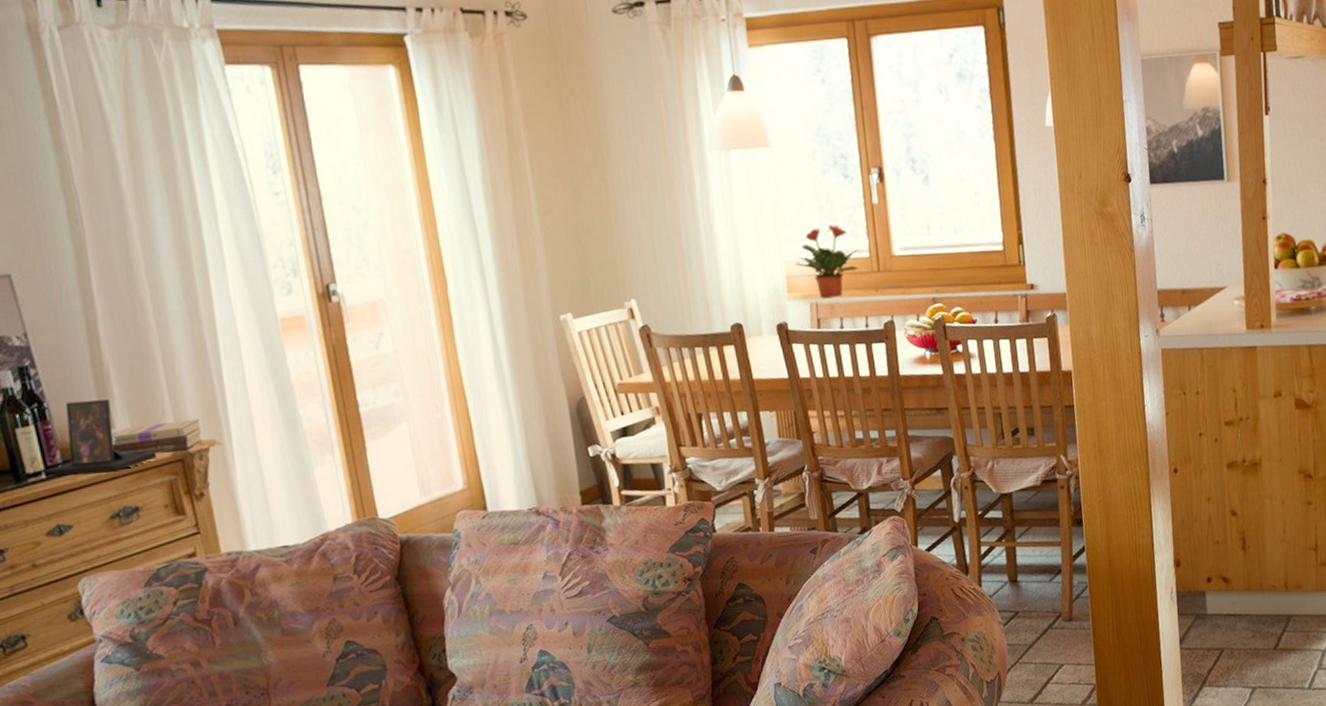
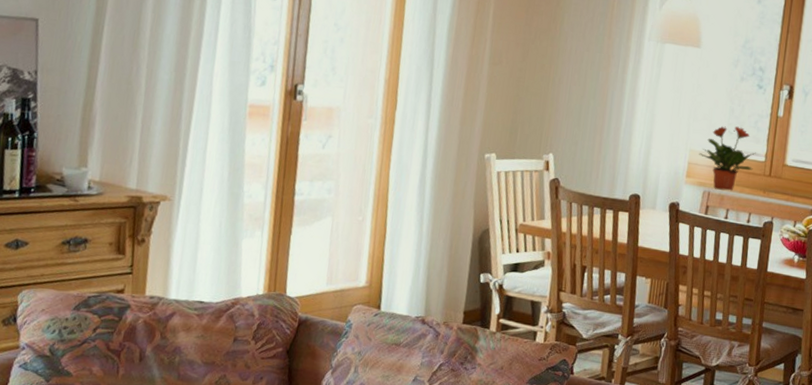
photo frame: present [44,399,156,477] -> none [18,136,115,205]
books: present [111,418,203,456] -> none [80,168,160,199]

